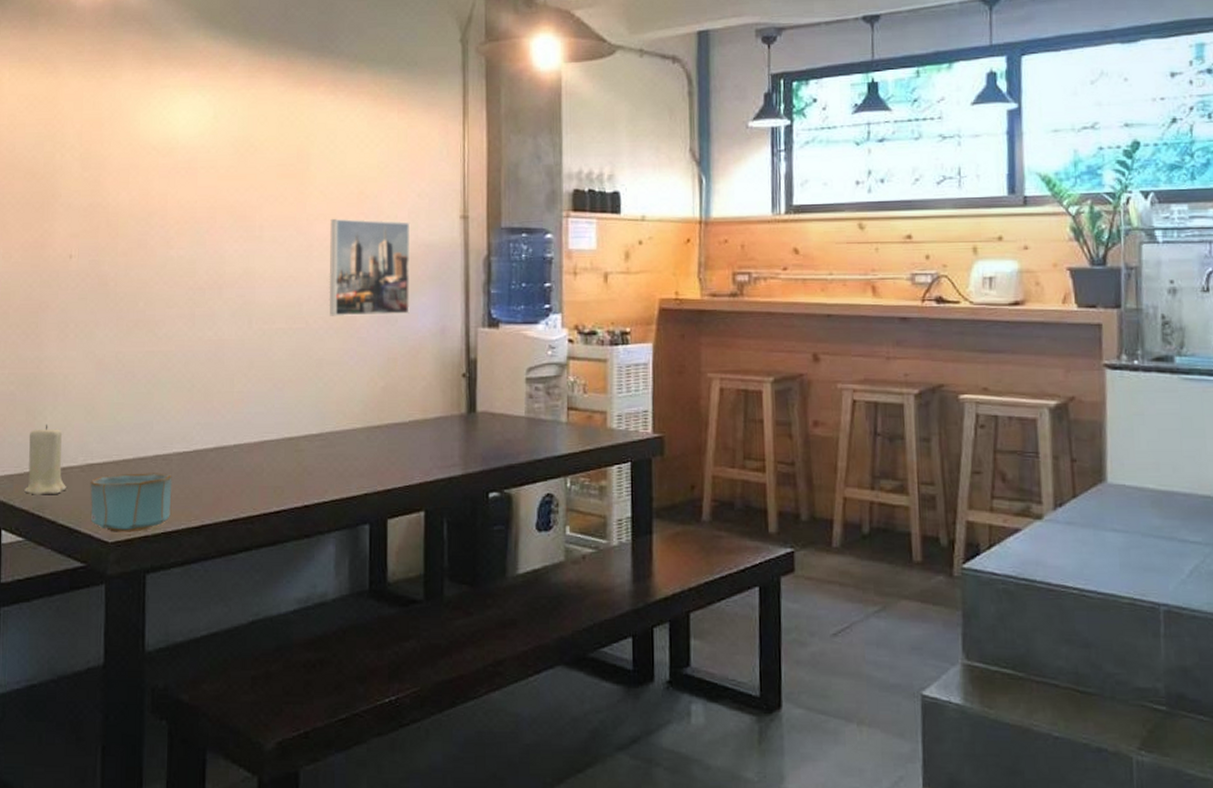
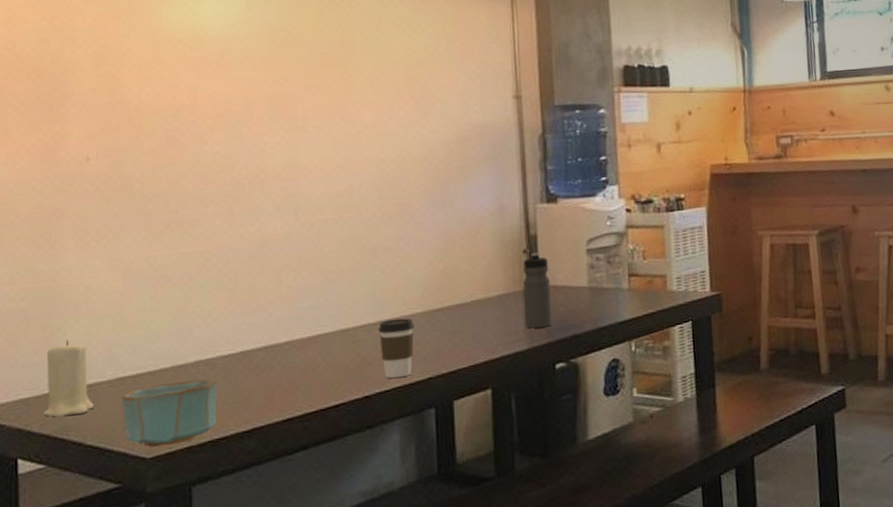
coffee cup: none [319,432,354,491] -> present [377,318,415,379]
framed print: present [329,218,411,317] -> none [378,104,467,204]
water bottle: none [460,378,488,454] -> present [523,253,552,329]

